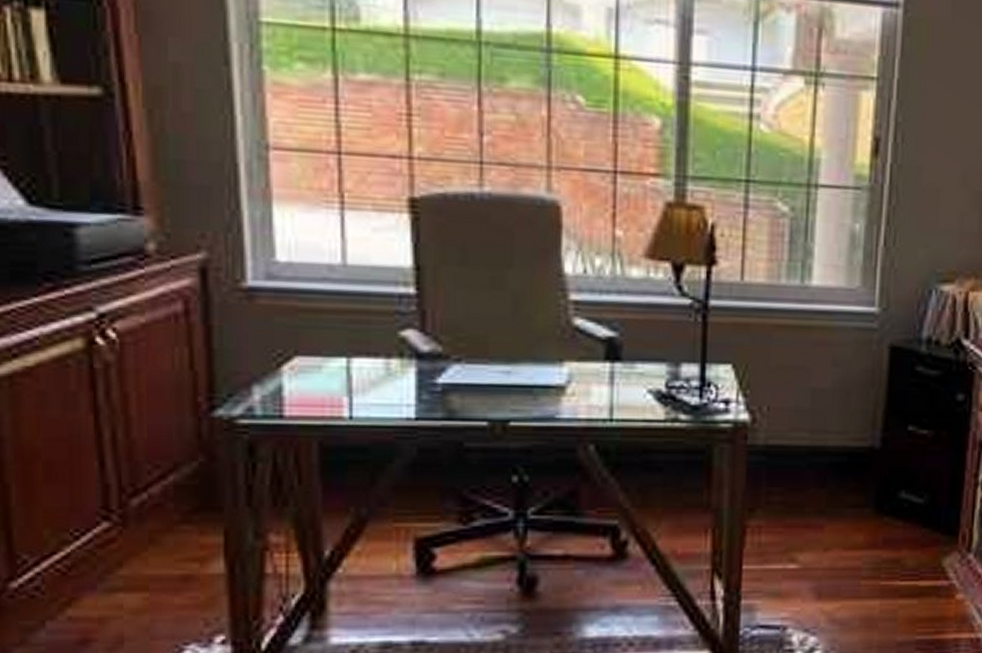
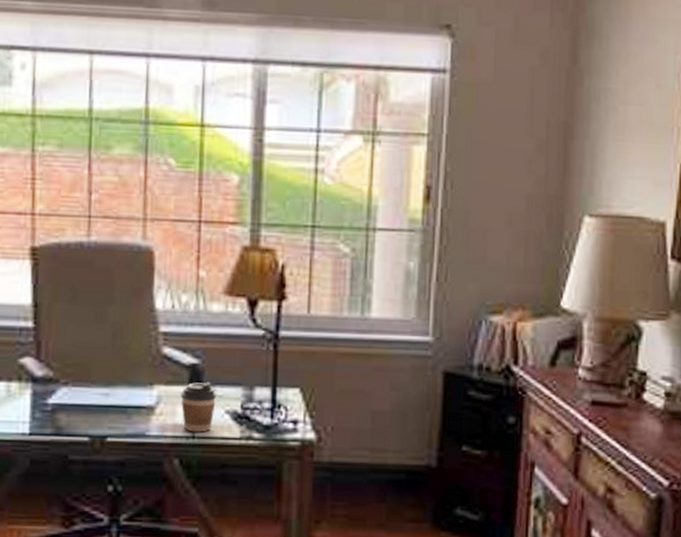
coffee cup: none [595,357,638,415] -> present [180,382,217,433]

